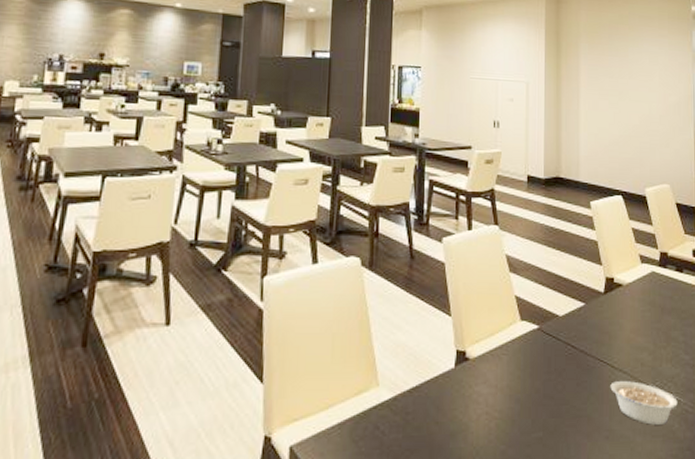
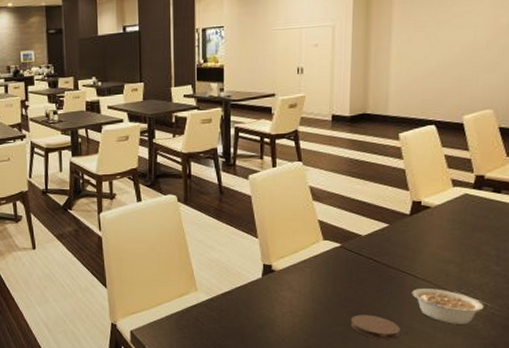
coaster: none [551,415,601,447] -> present [351,315,400,340]

